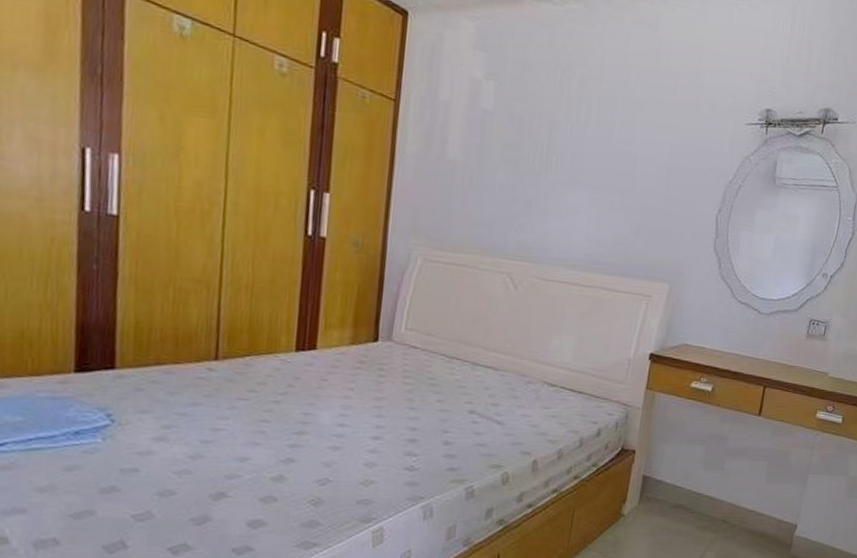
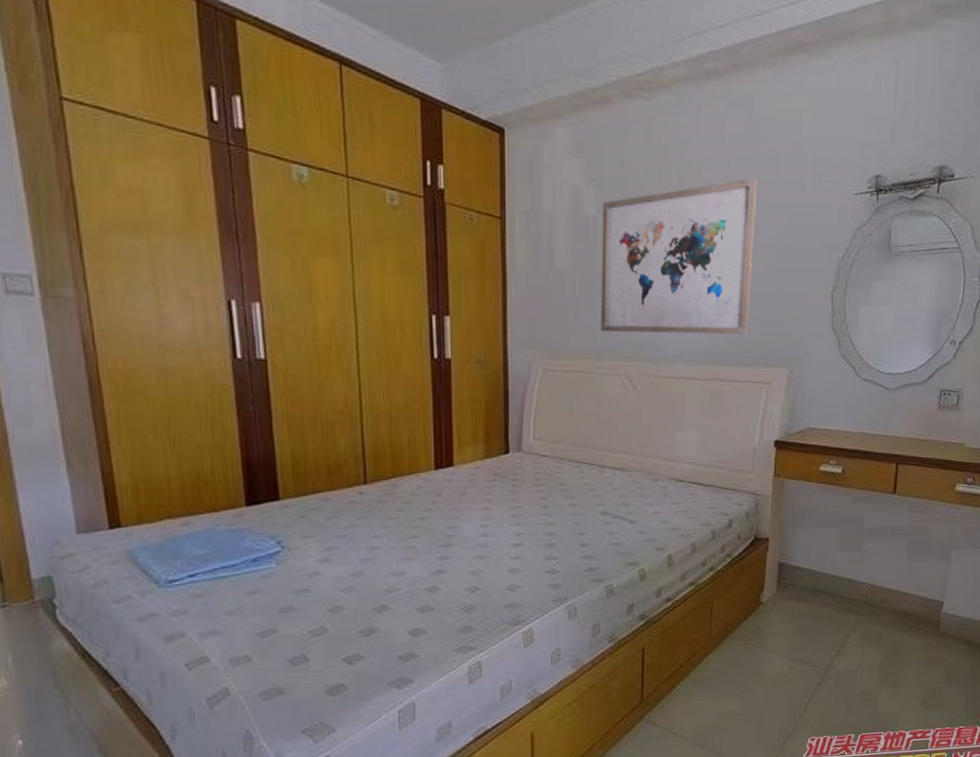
wall art: none [487,95,655,247] -> present [601,178,757,335]

